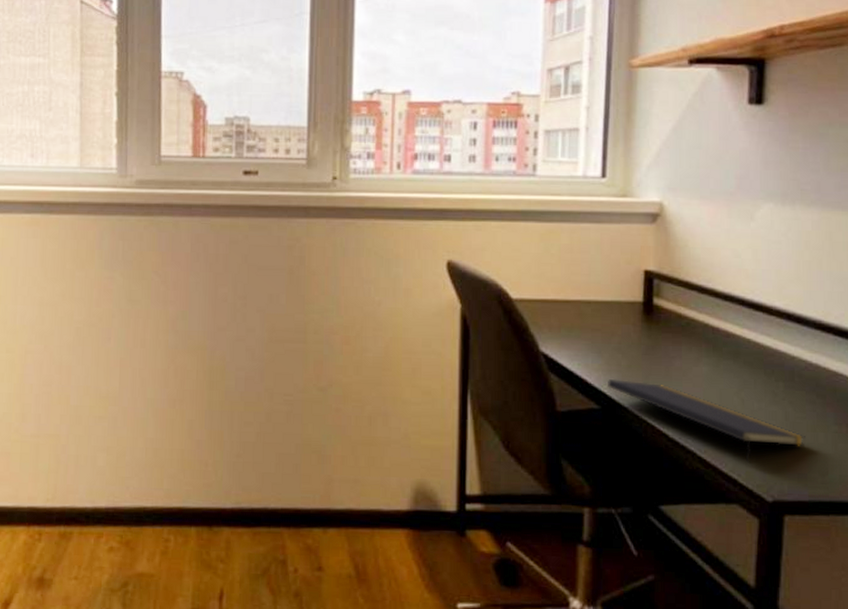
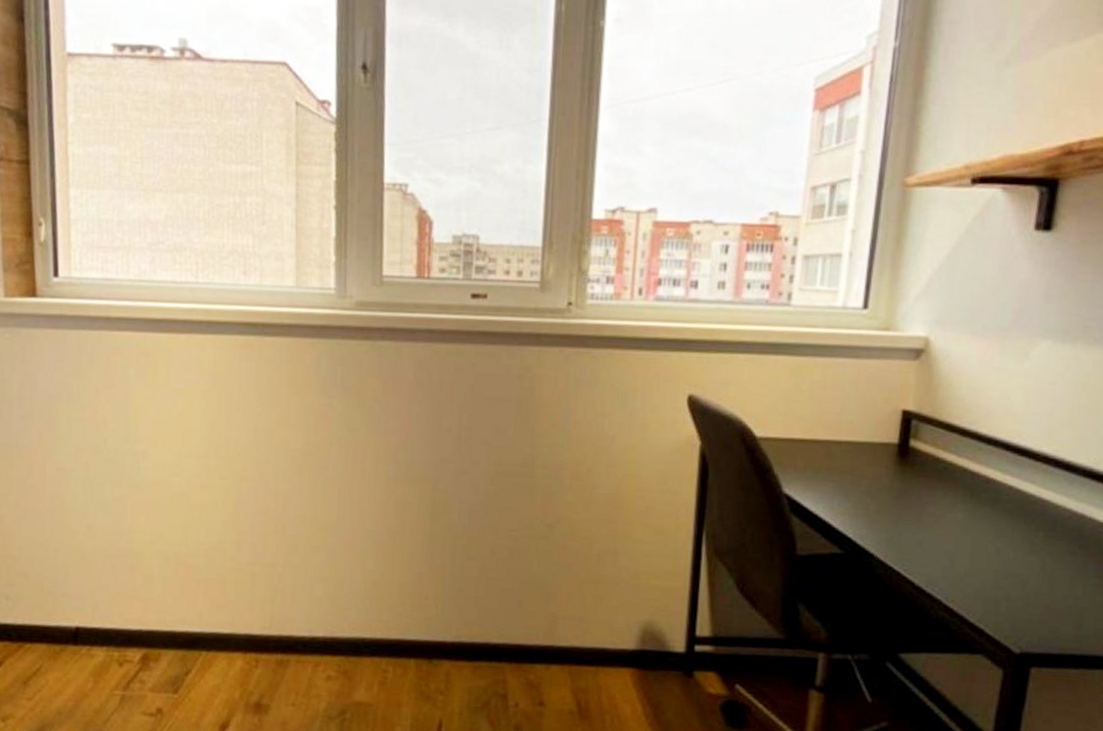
notepad: present [608,378,805,463] -> none [853,523,1062,614]

